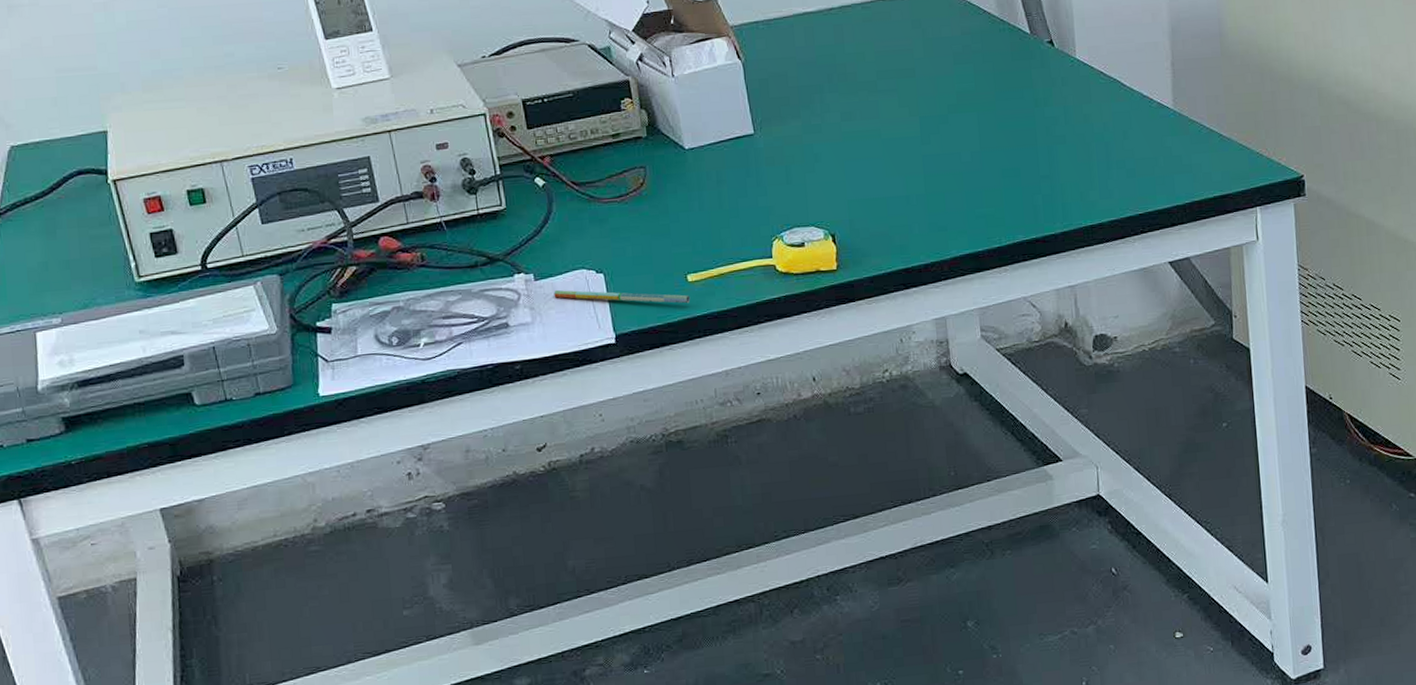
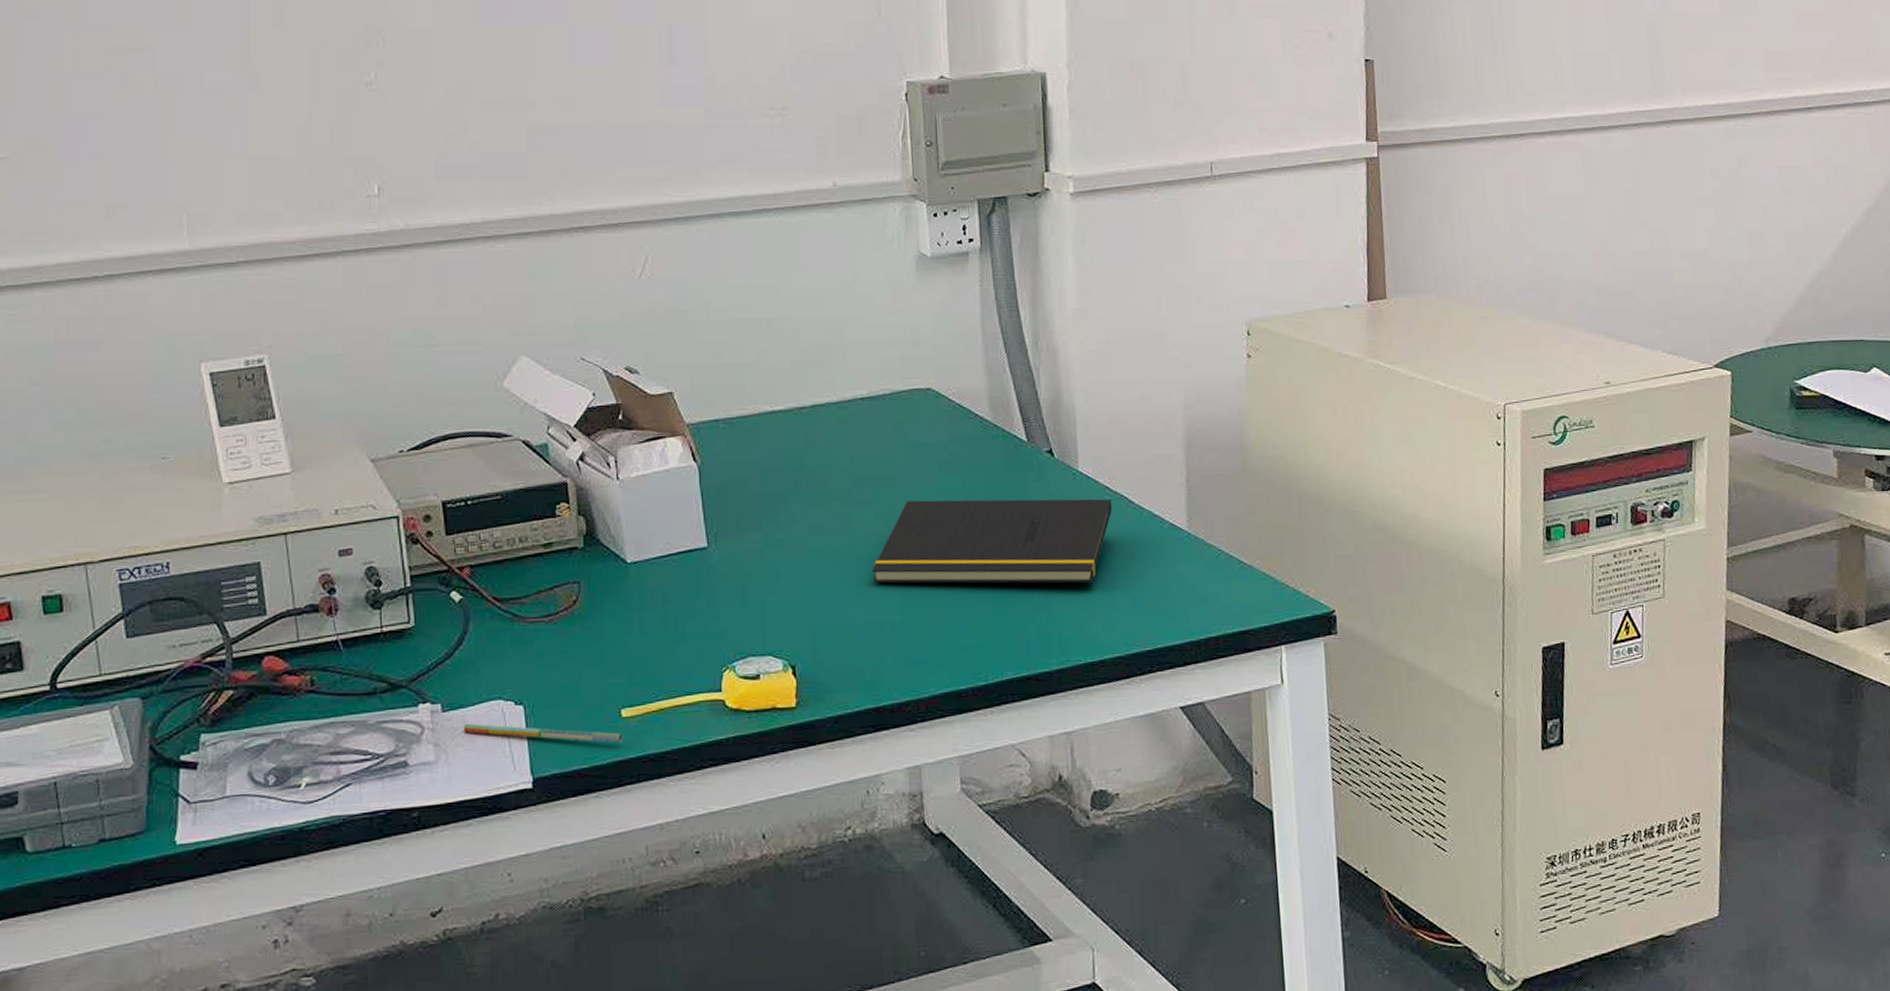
notepad: none [897,82,1107,162] -> present [871,498,1112,584]

